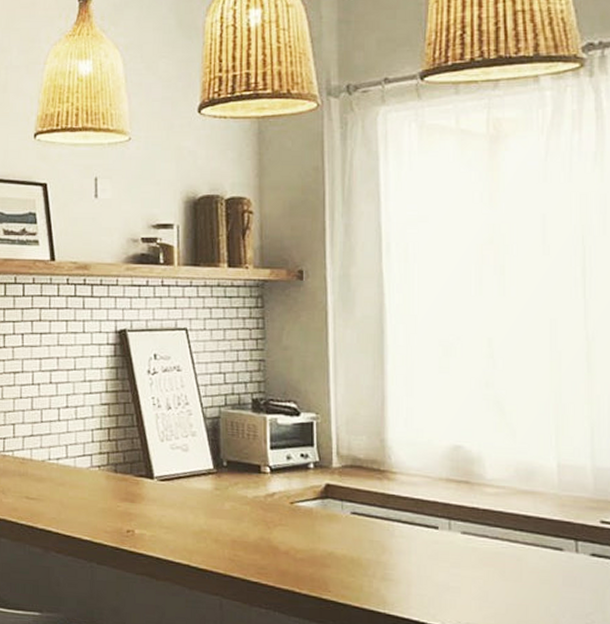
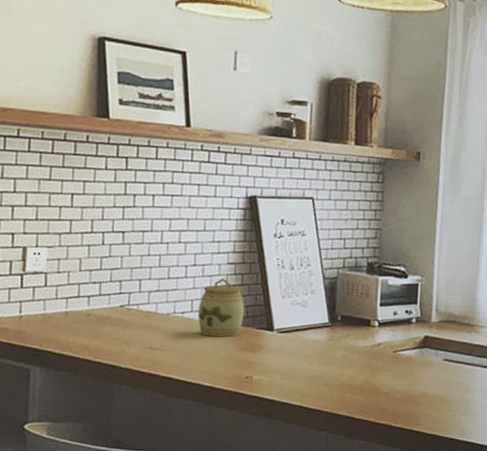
jar: none [73,421,122,486] -> present [198,278,245,337]

